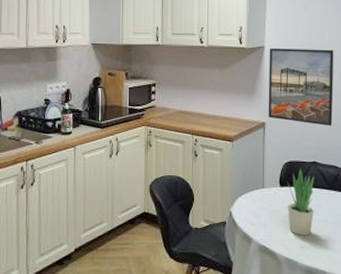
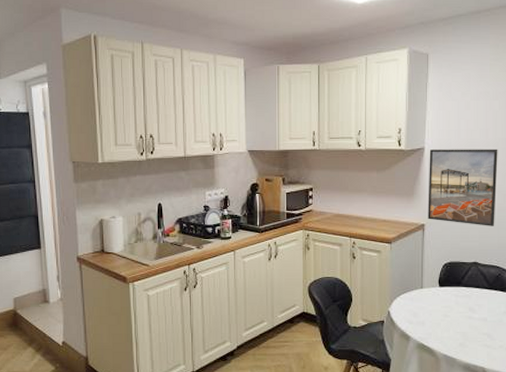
potted plant: present [286,167,314,236] -> none [446,268,475,334]

